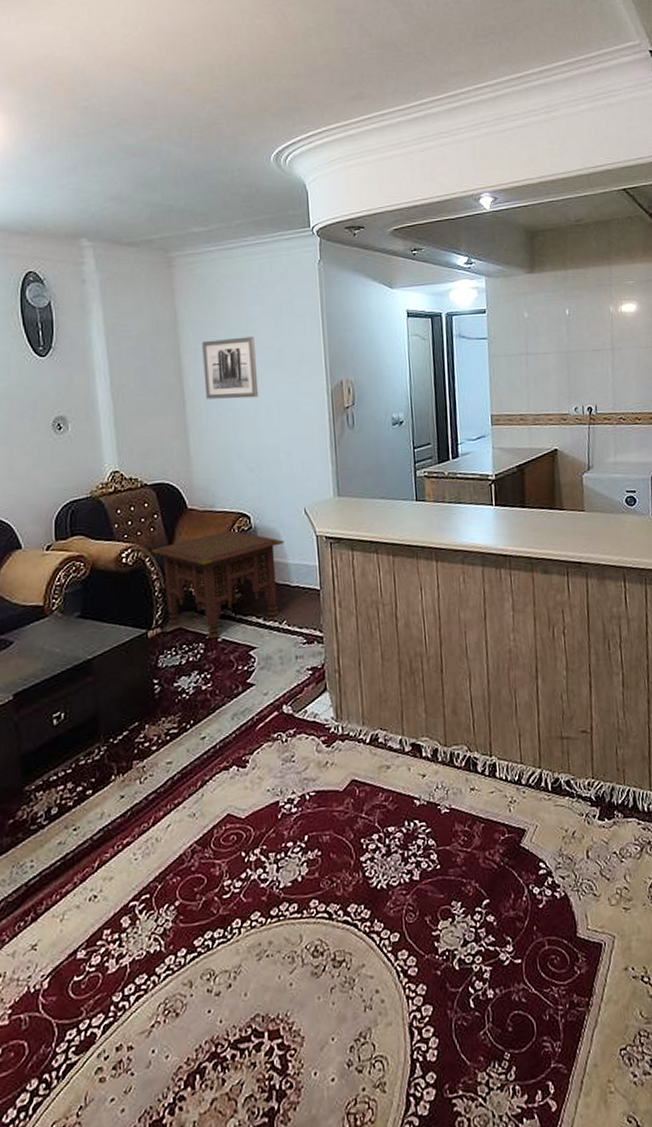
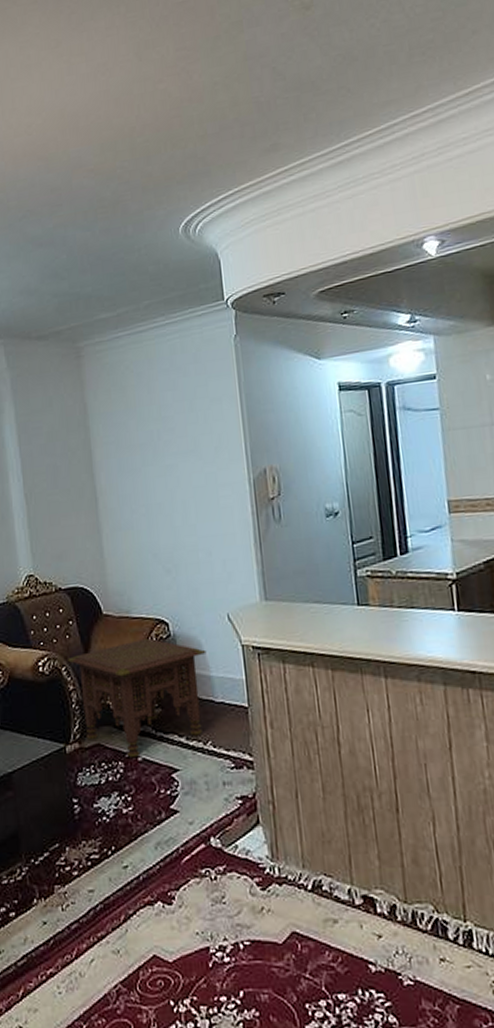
wall art: present [202,336,259,399] -> none [113,425,174,496]

